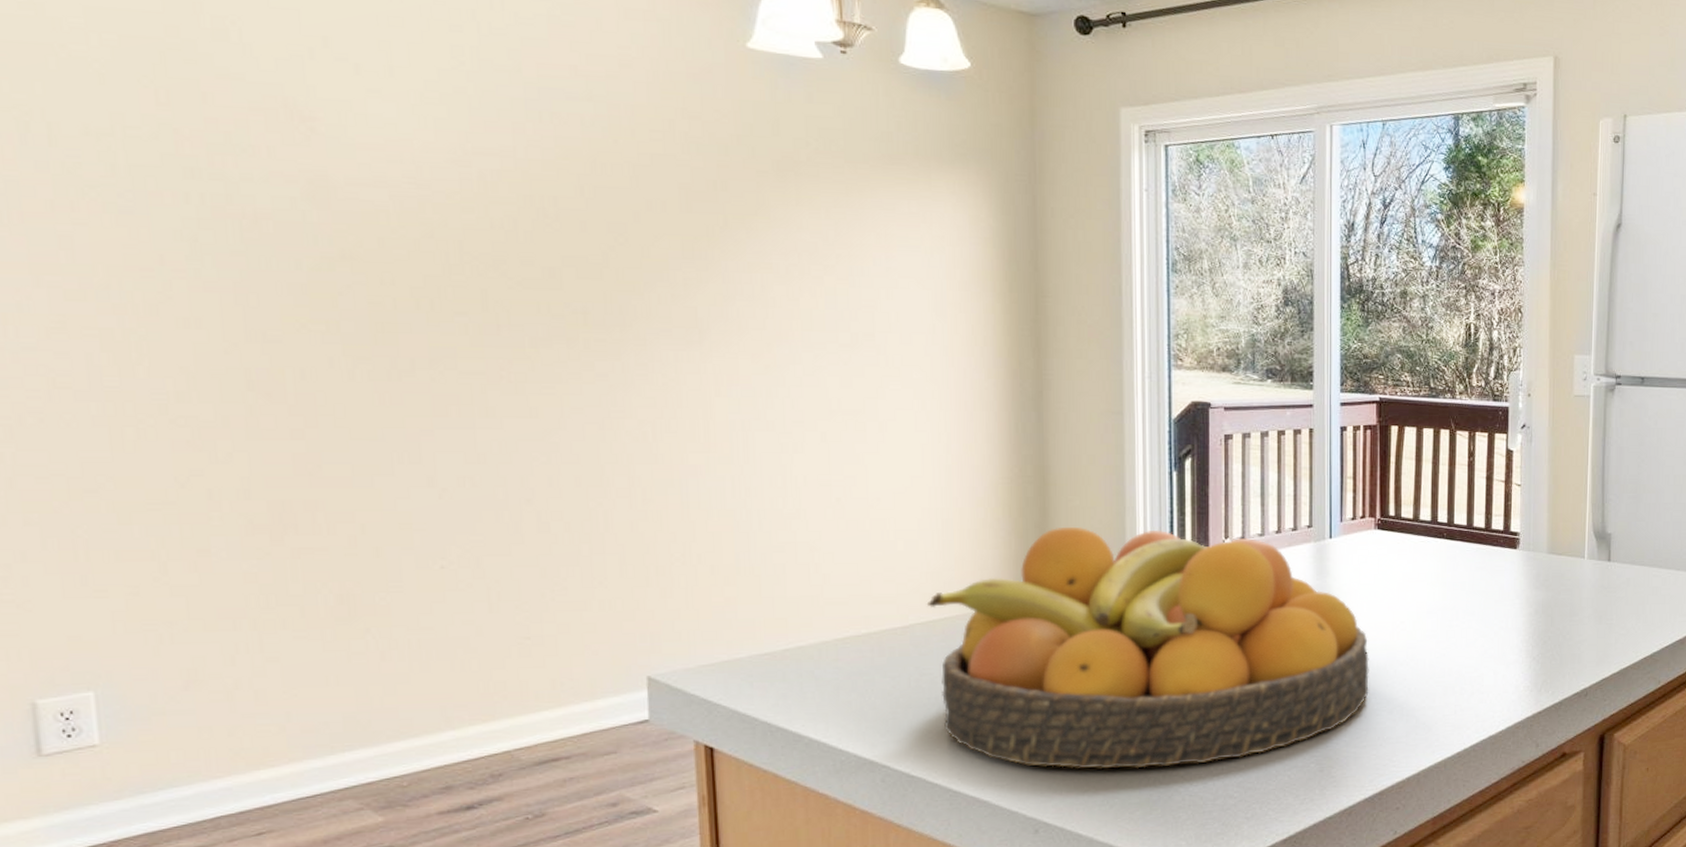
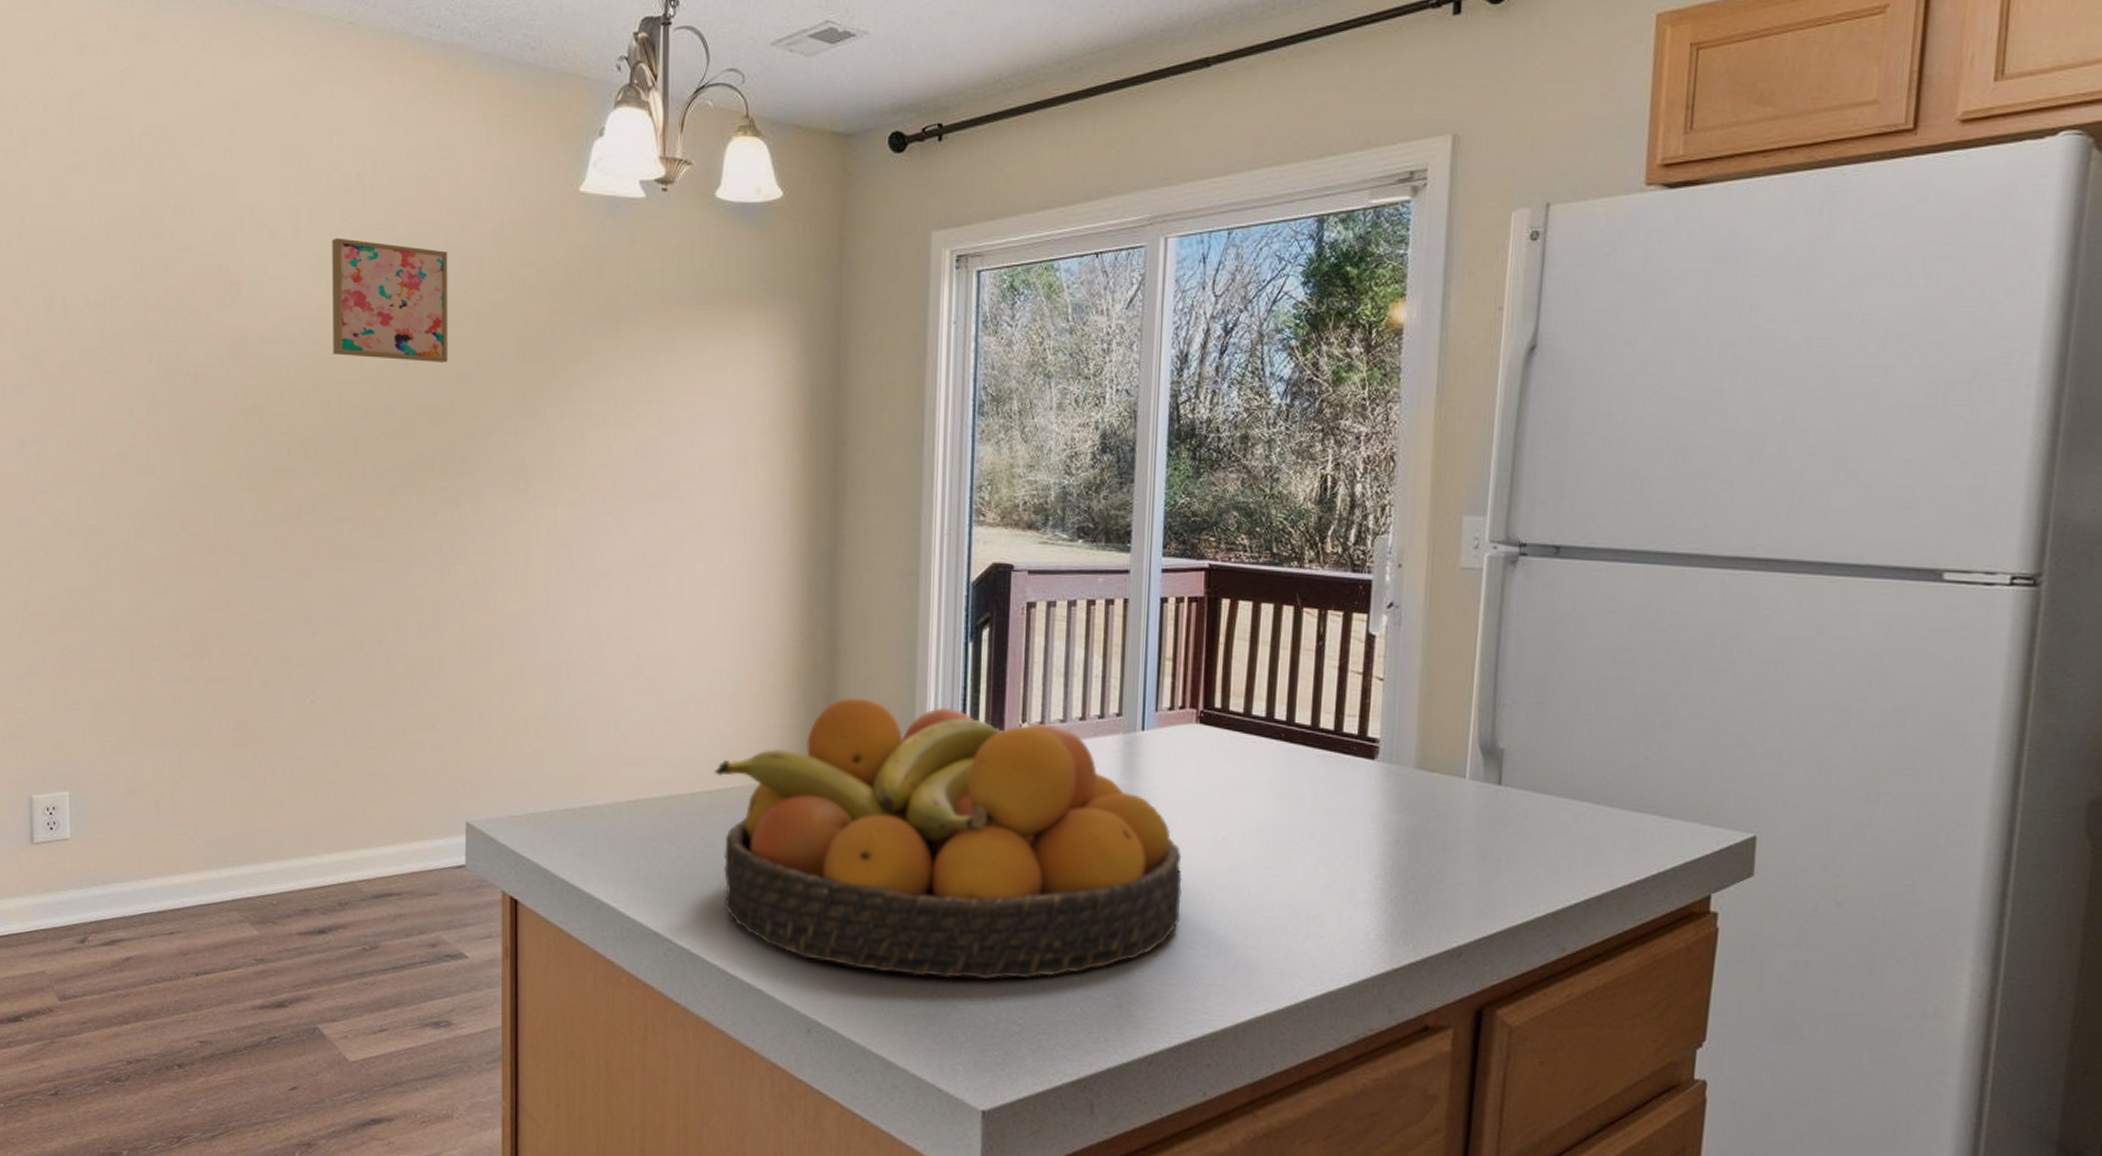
wall art: none [439,76,598,212] -> present [332,237,448,363]

